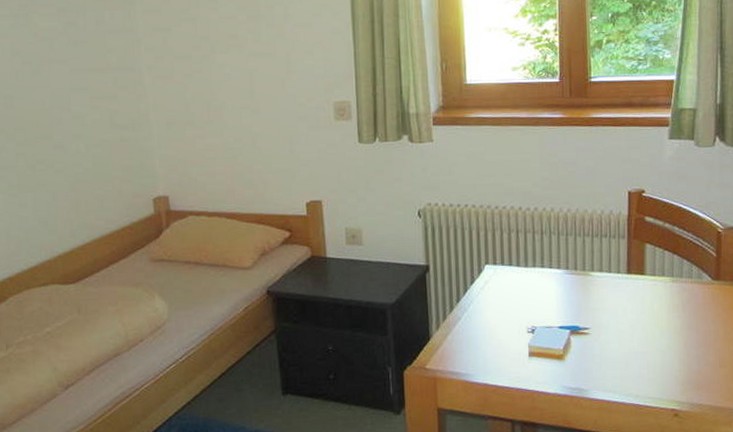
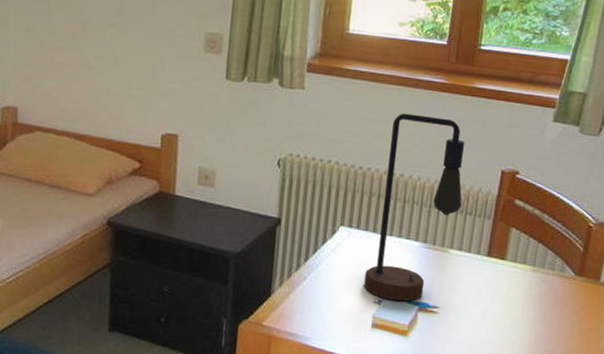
table lamp: none [515,150,596,328] -> present [364,113,465,302]

